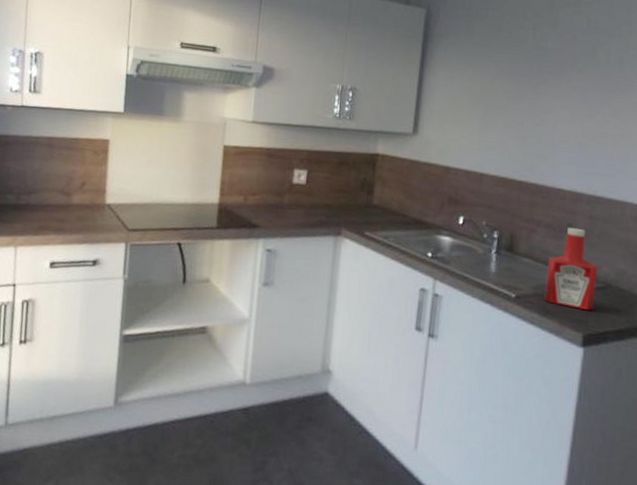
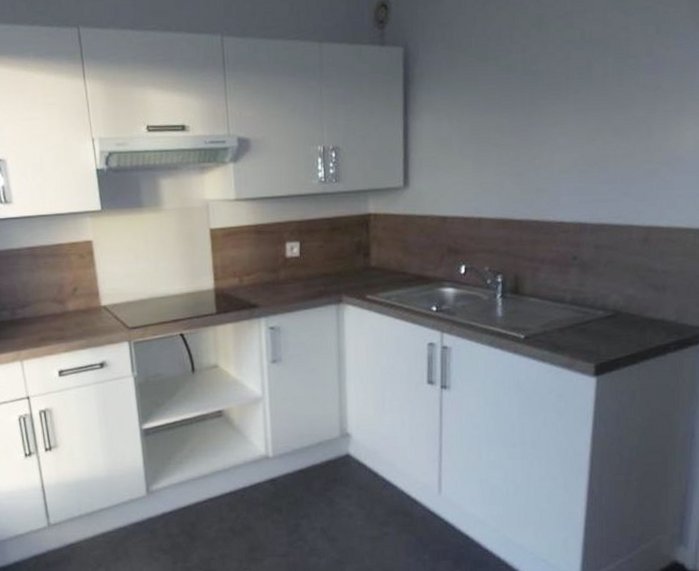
ketchup bottle: present [544,227,598,311] -> none [553,259,606,341]

